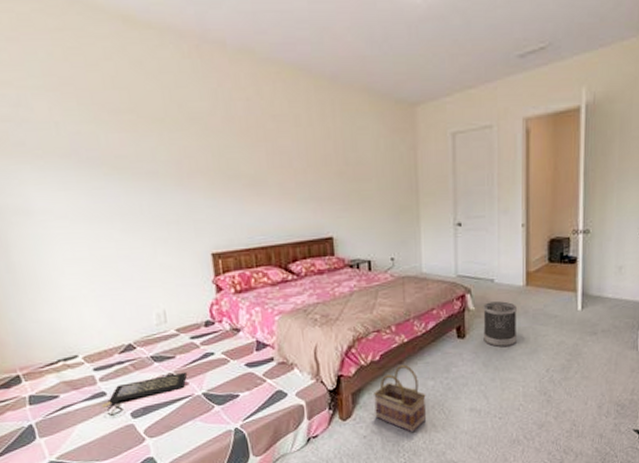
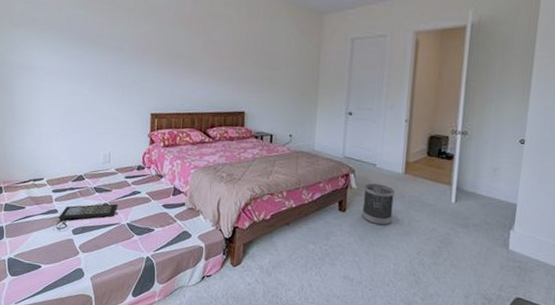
basket: present [374,364,427,433] -> none [260,226,306,288]

